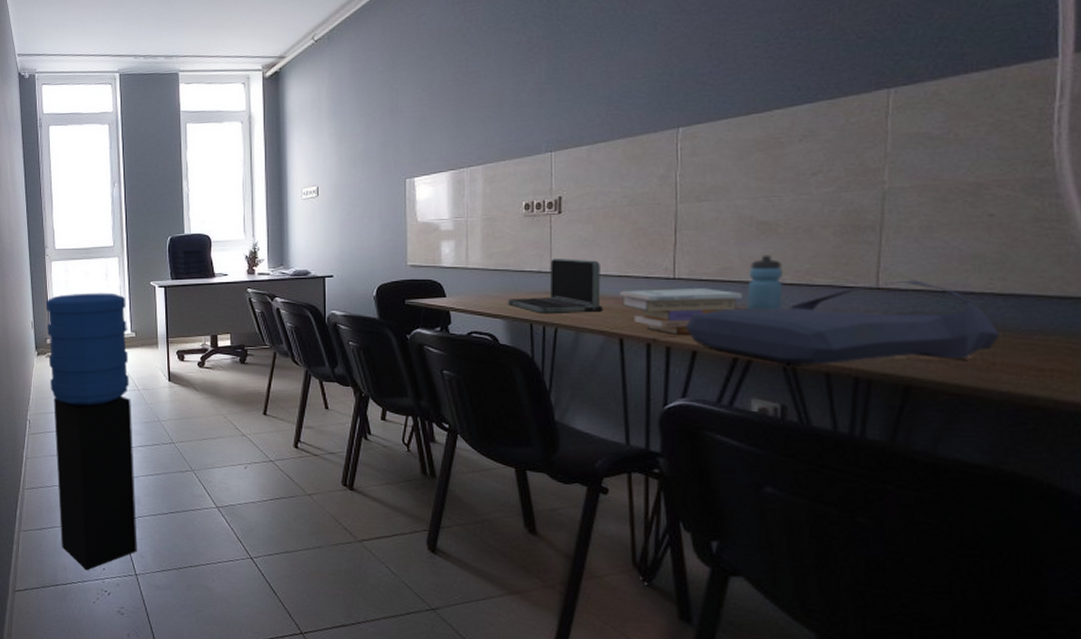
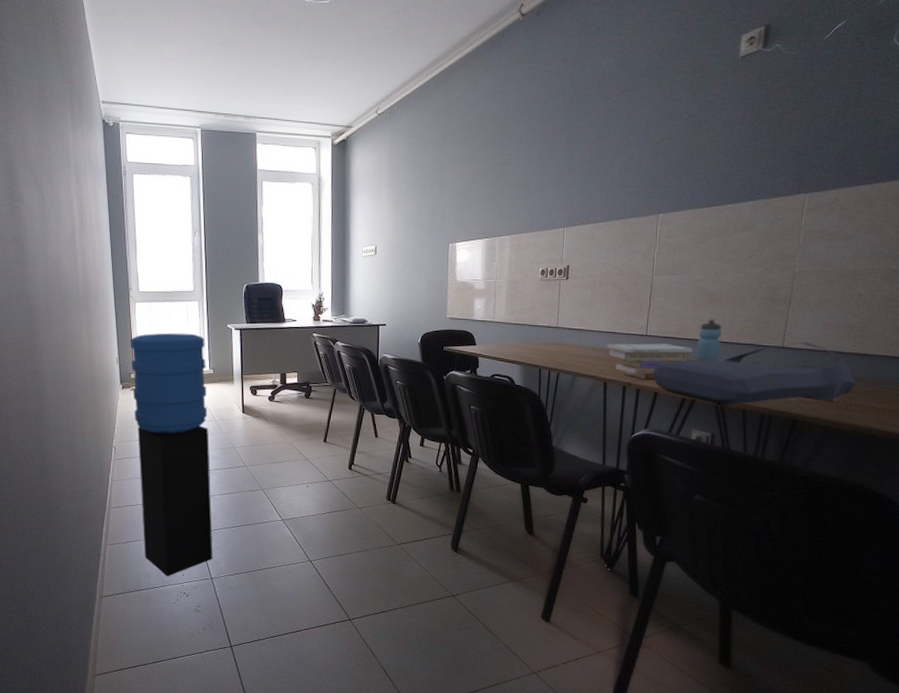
laptop: present [507,259,603,315] -> none [523,316,594,362]

